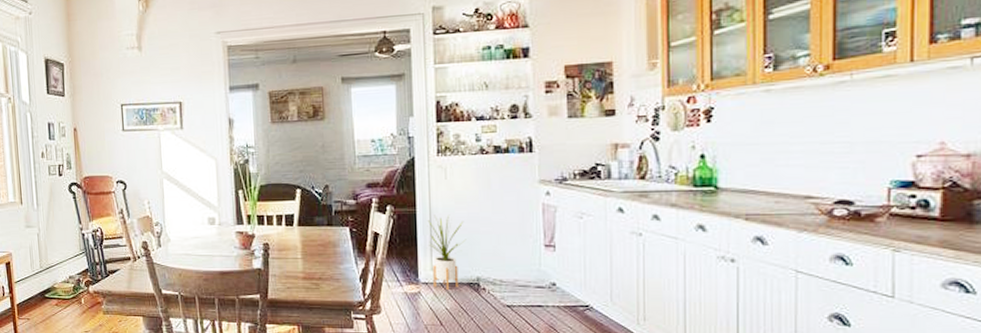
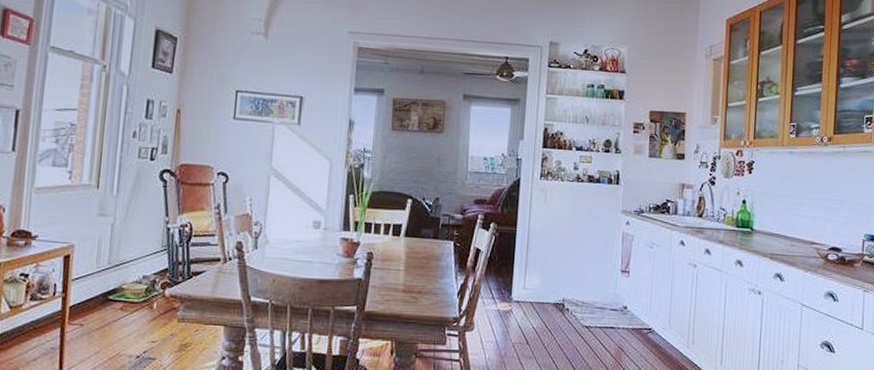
house plant: present [428,214,466,290] -> none [524,235,557,309]

